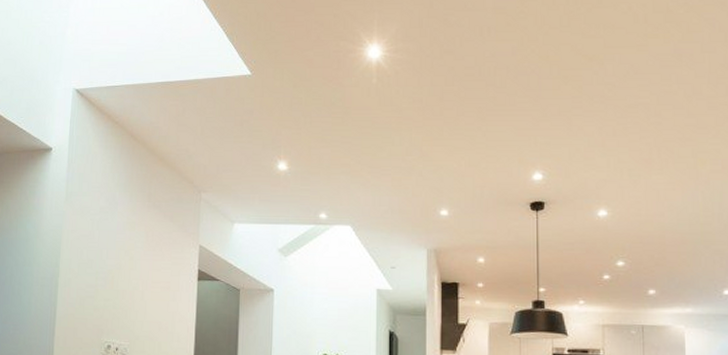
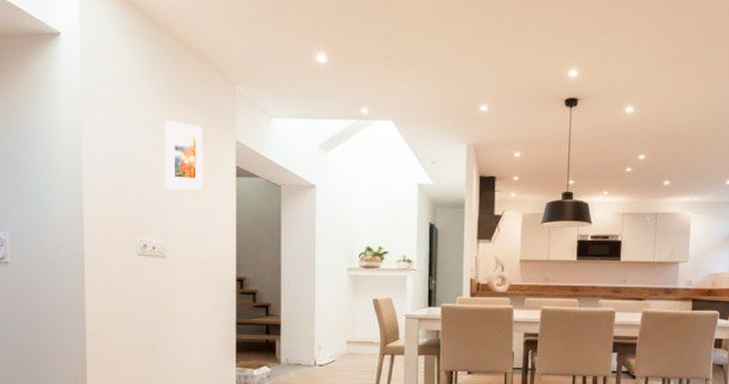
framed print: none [131,225,169,293] -> present [164,120,203,190]

